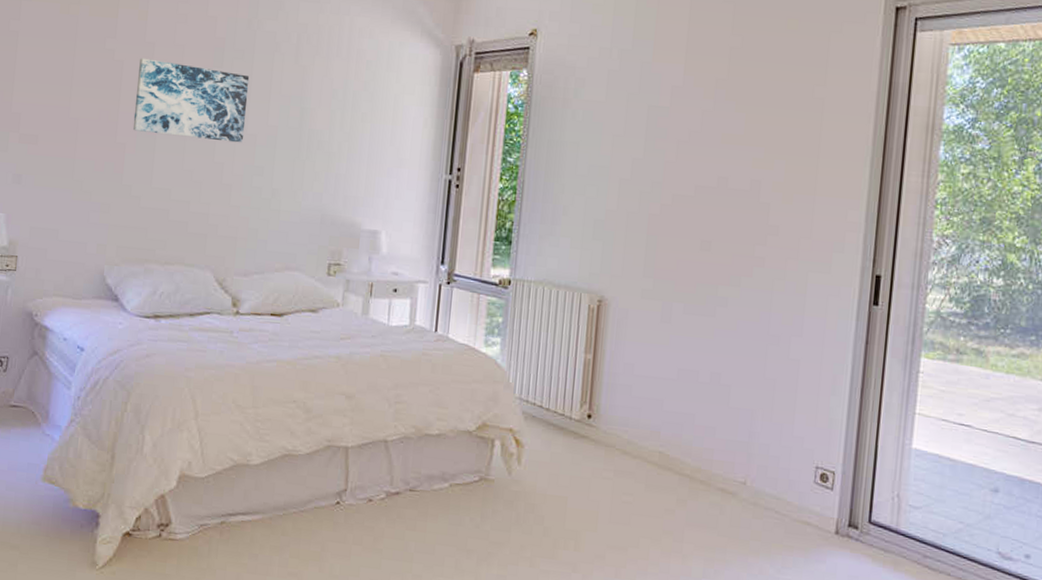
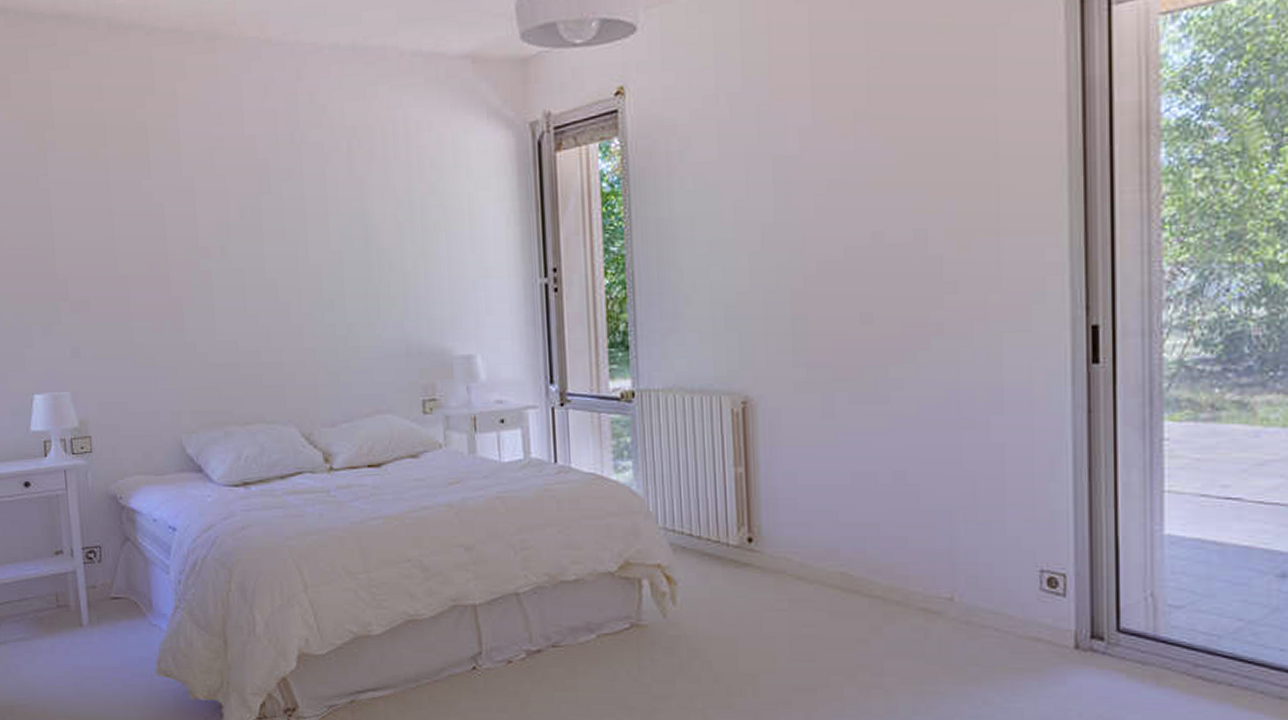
wall art: present [132,58,250,143] -> none [180,196,307,280]

